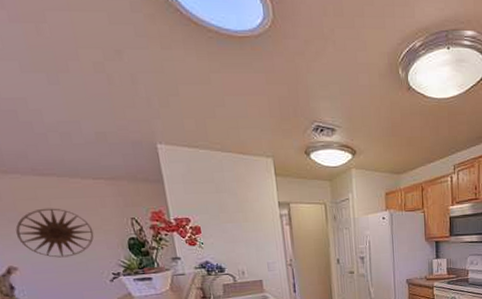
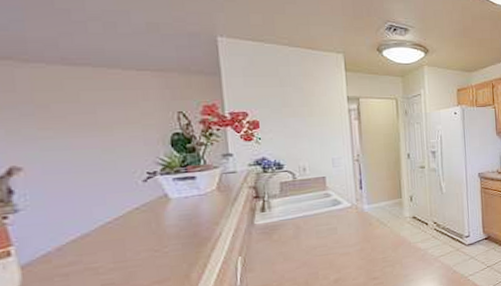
wall art: present [16,208,94,258] -> none [28,100,130,156]

